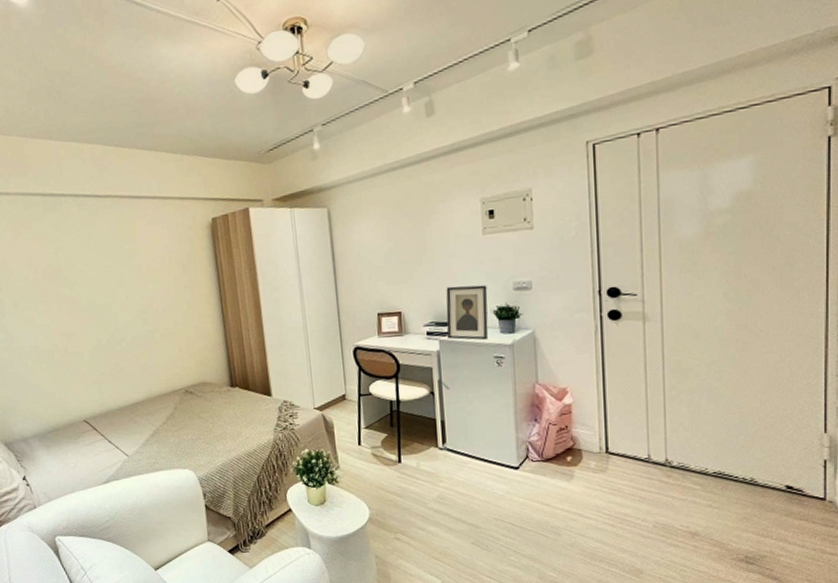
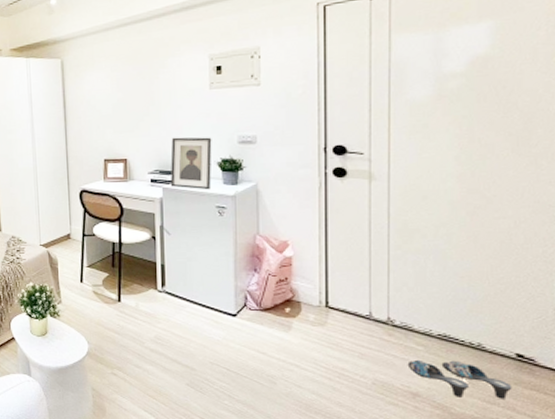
slippers: none [687,497,784,533] -> present [409,359,512,399]

